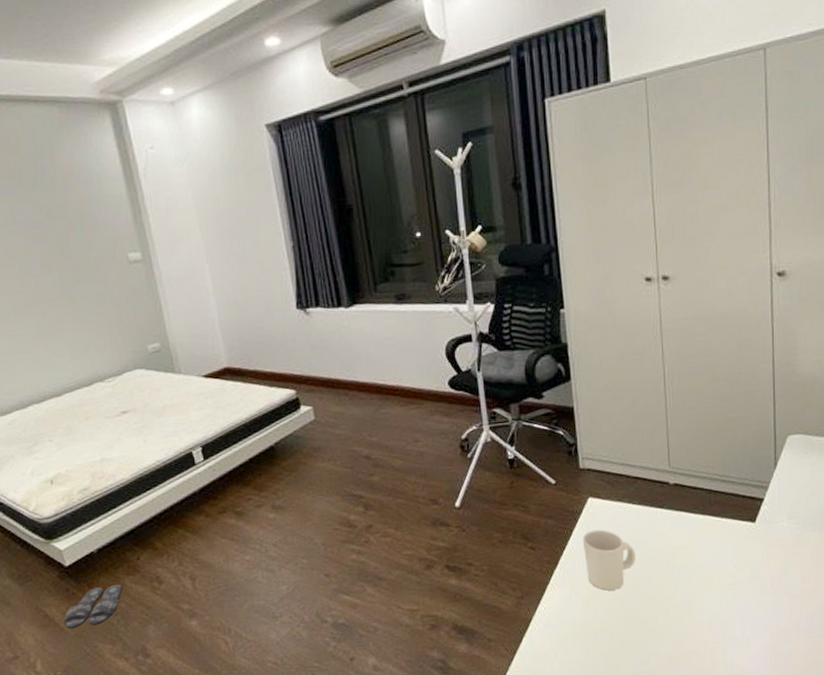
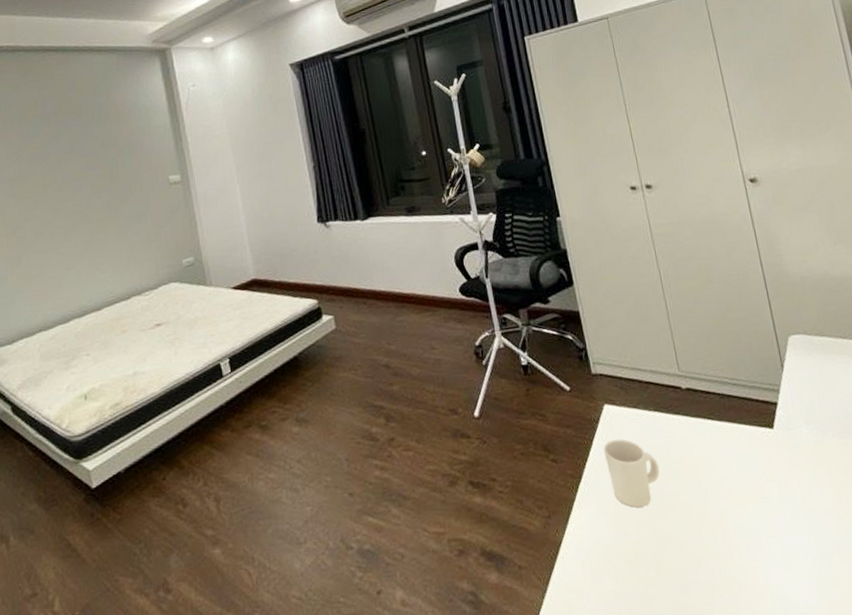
slippers: present [63,584,122,629] -> none [86,507,147,560]

